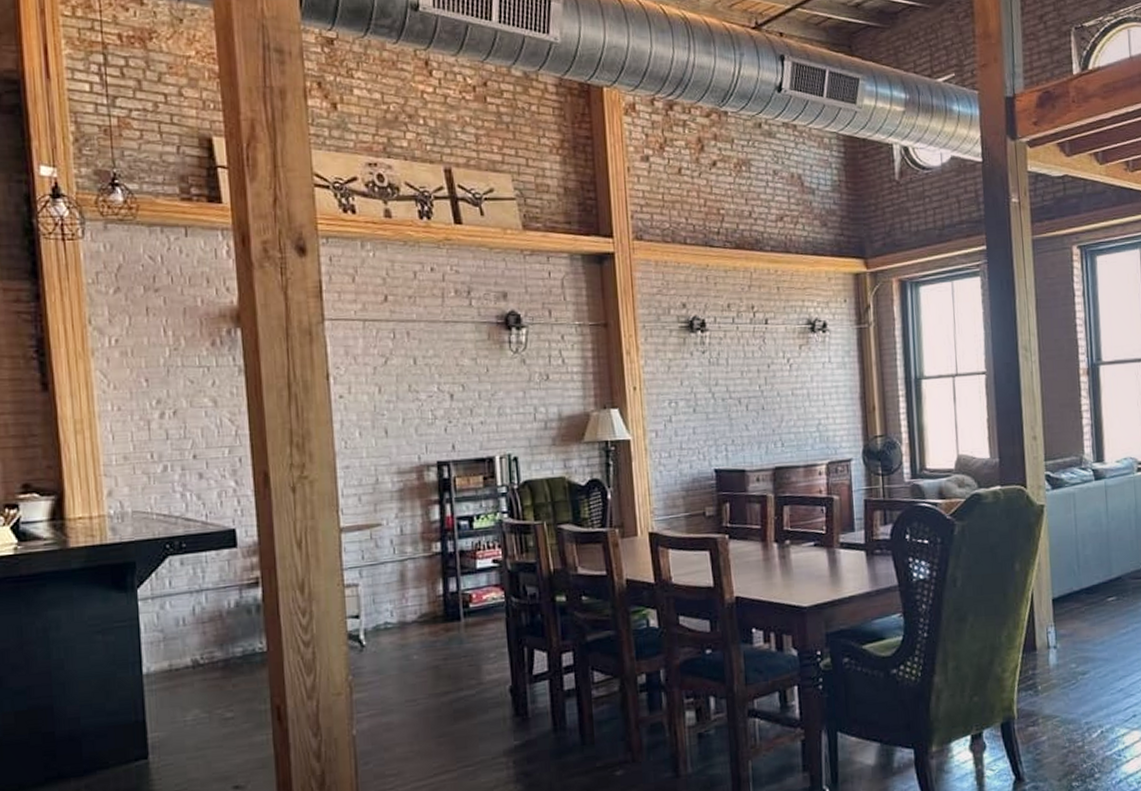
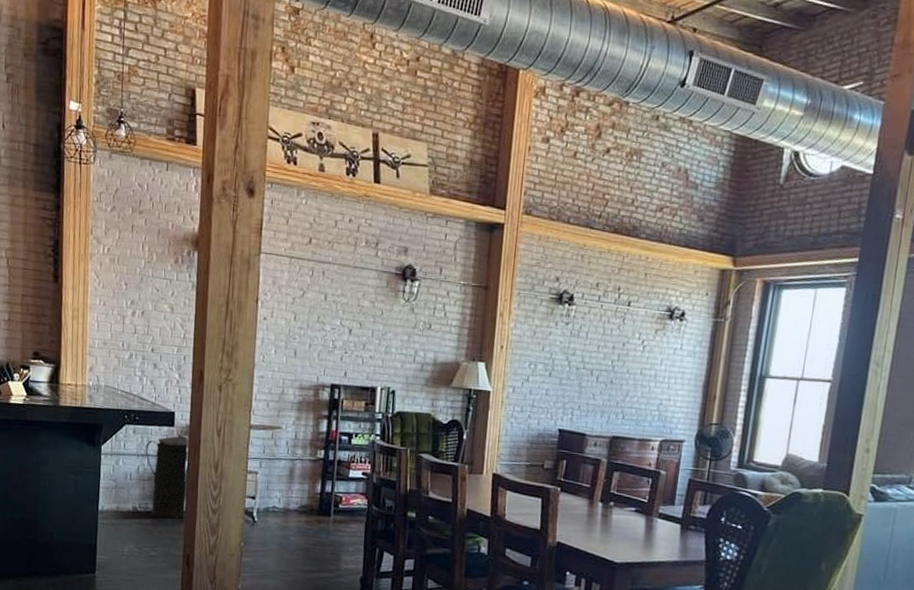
trash can: none [200,555,265,667] -> present [145,434,189,519]

